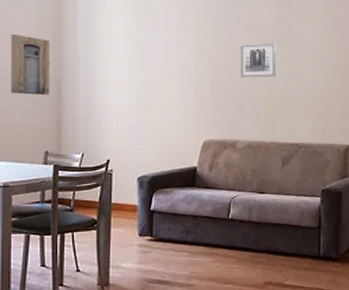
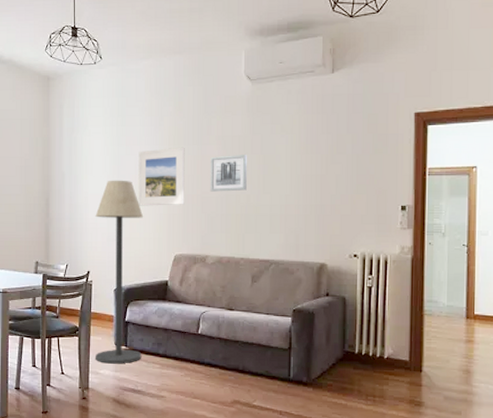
wall art: present [10,34,50,96] -> none [8,154,40,210]
floor lamp: none [115,64,170,256] -> present [95,180,144,364]
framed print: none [164,33,213,92] -> present [138,147,185,206]

